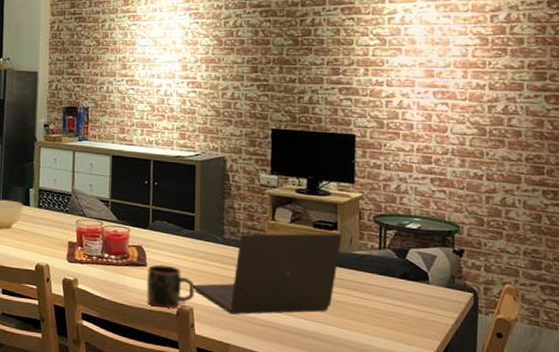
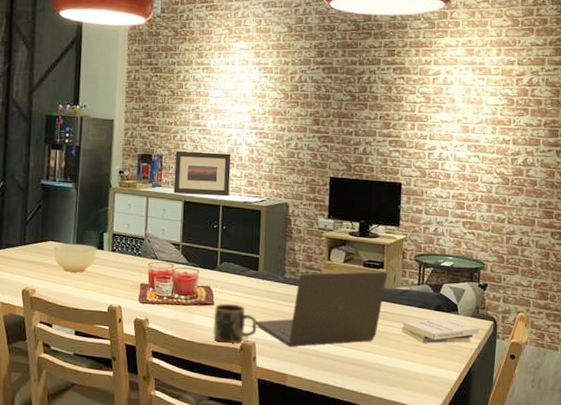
picture frame: none [101,103,162,151] -> present [173,151,231,197]
books: none [361,287,456,317] -> present [401,317,480,343]

